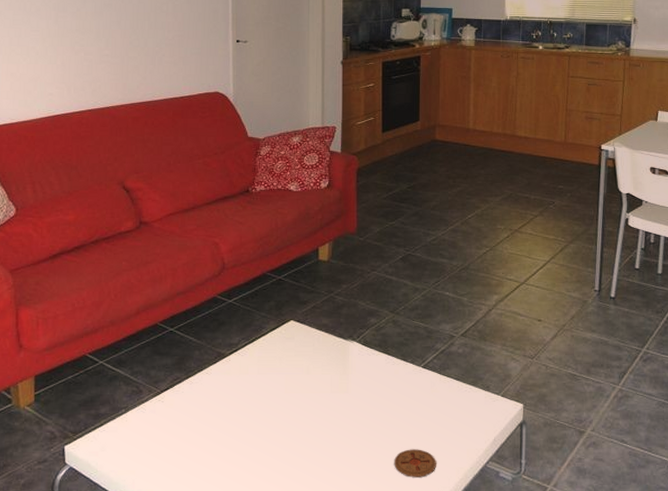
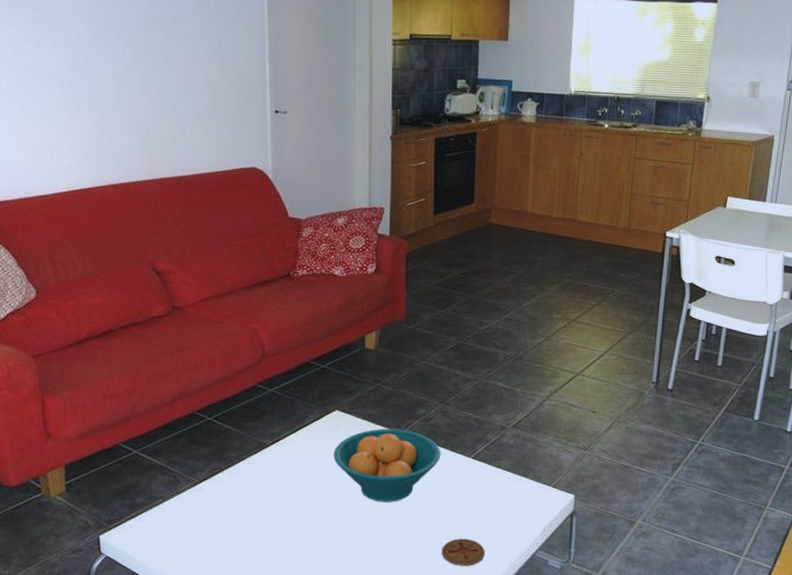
fruit bowl: none [289,338,392,412] -> present [333,429,441,502]

